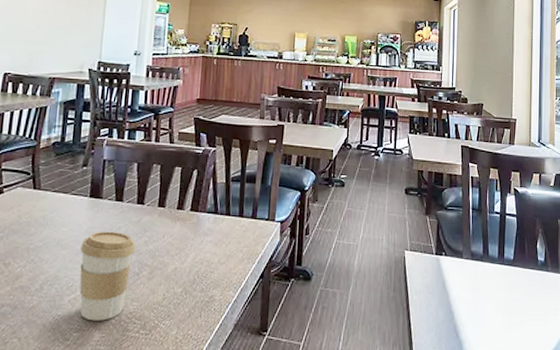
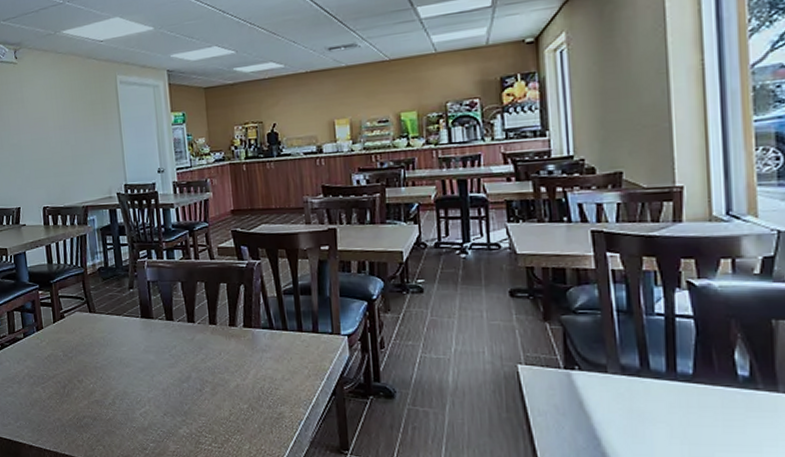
coffee cup: present [79,231,136,321] -> none [141,349,194,433]

